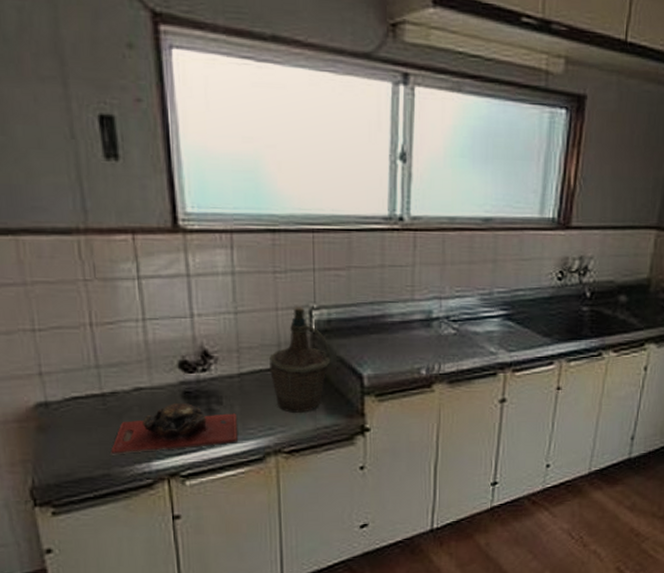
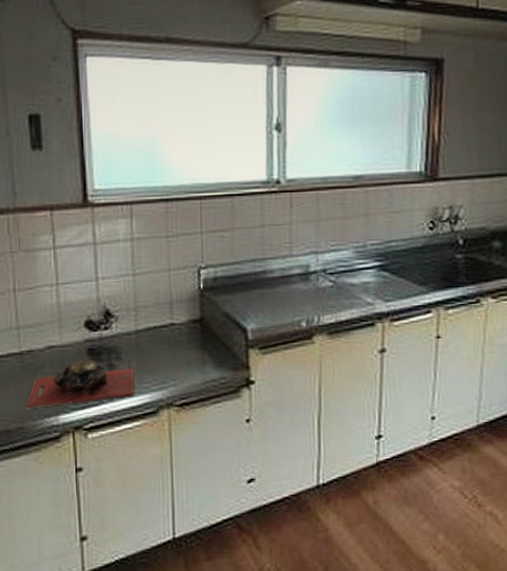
bottle: present [269,307,333,413] -> none [163,267,219,367]

